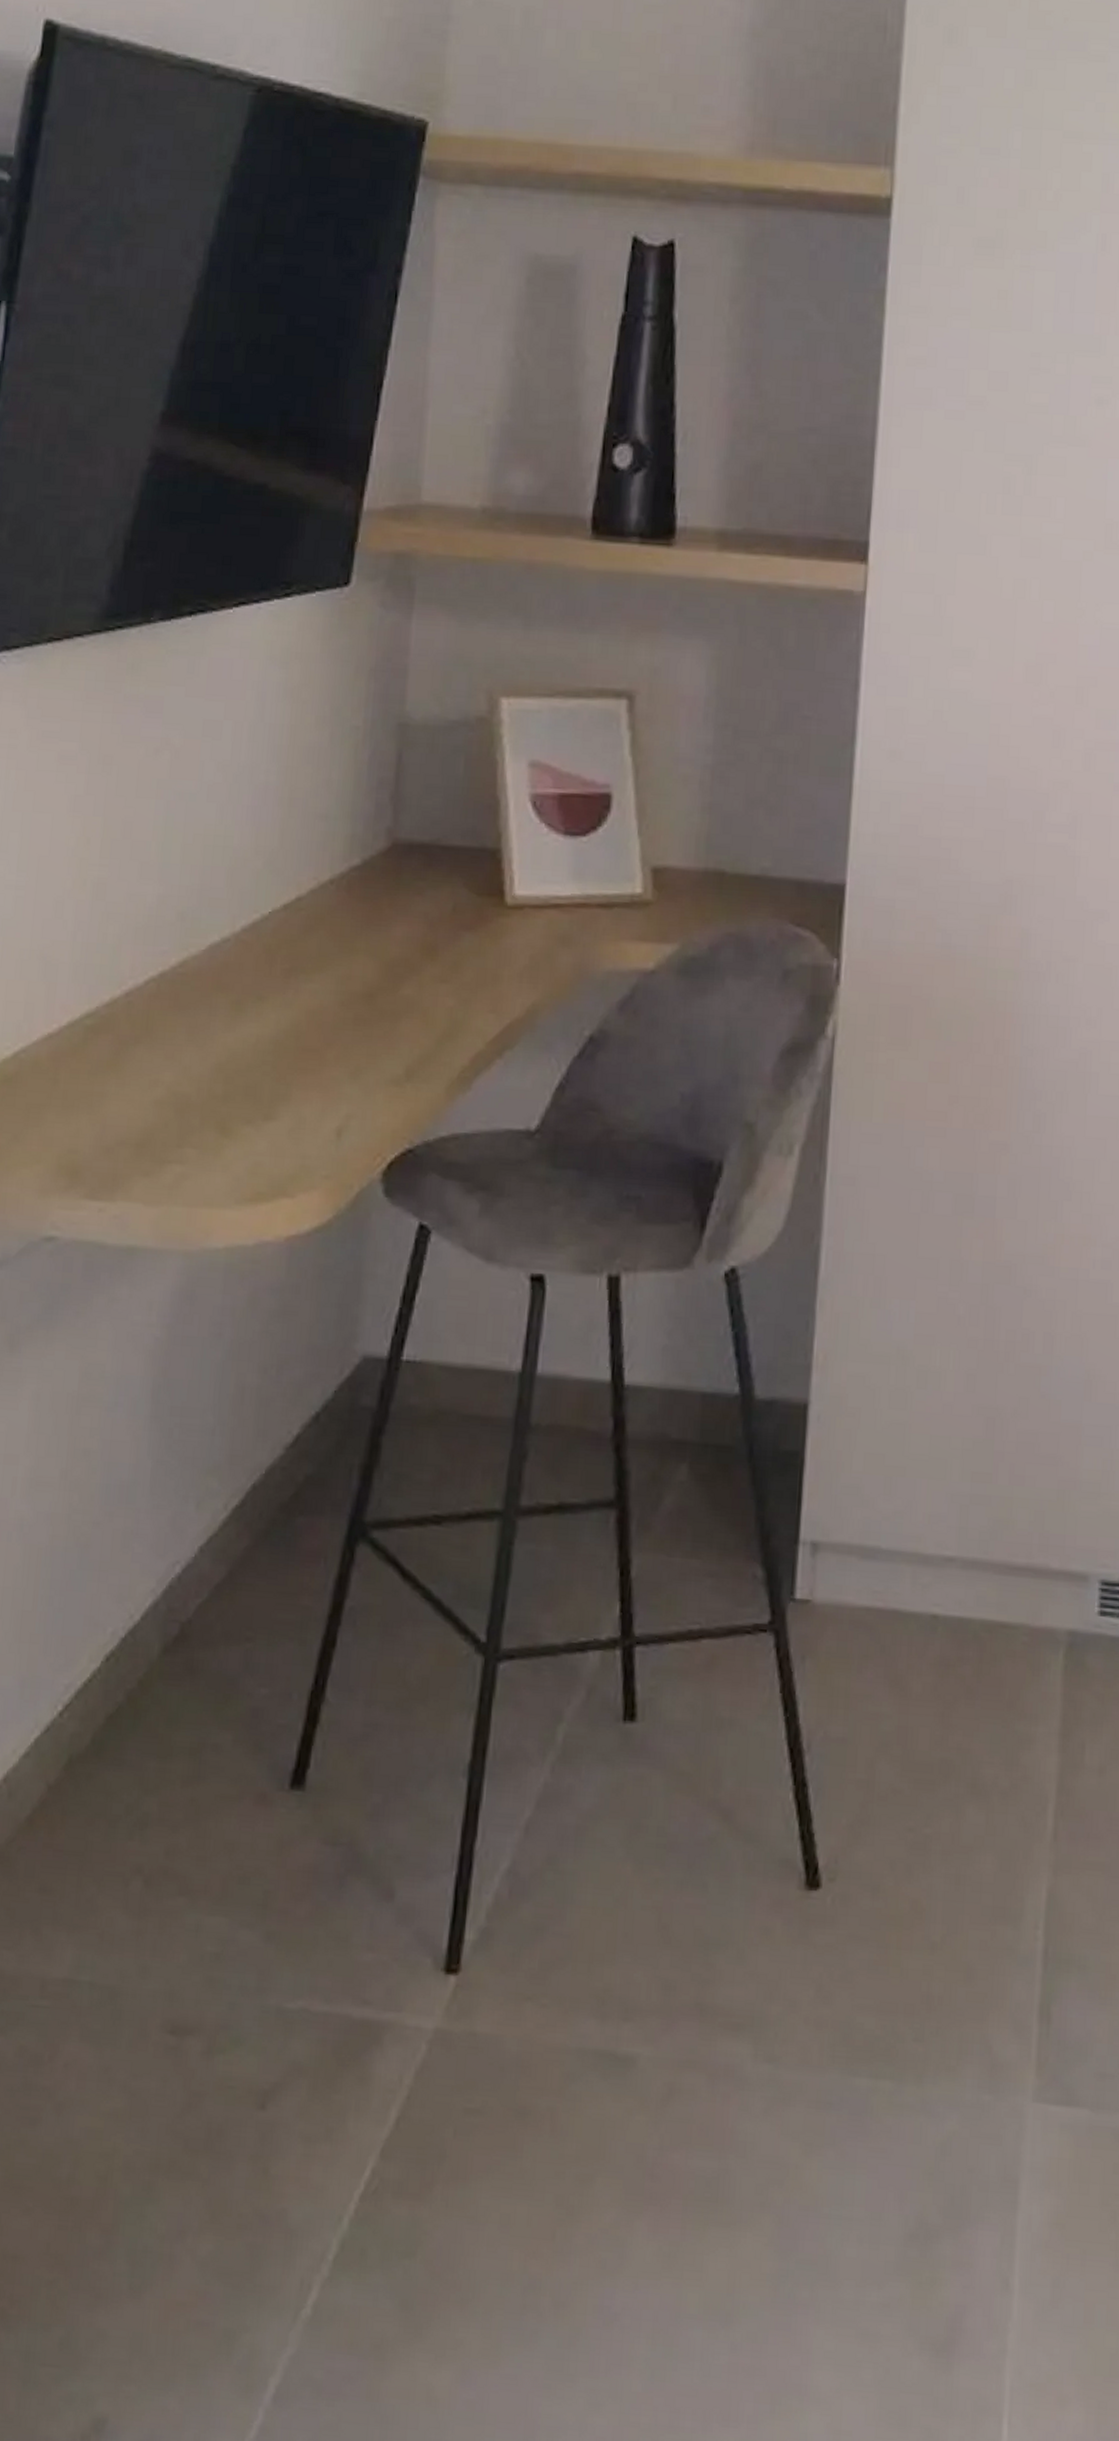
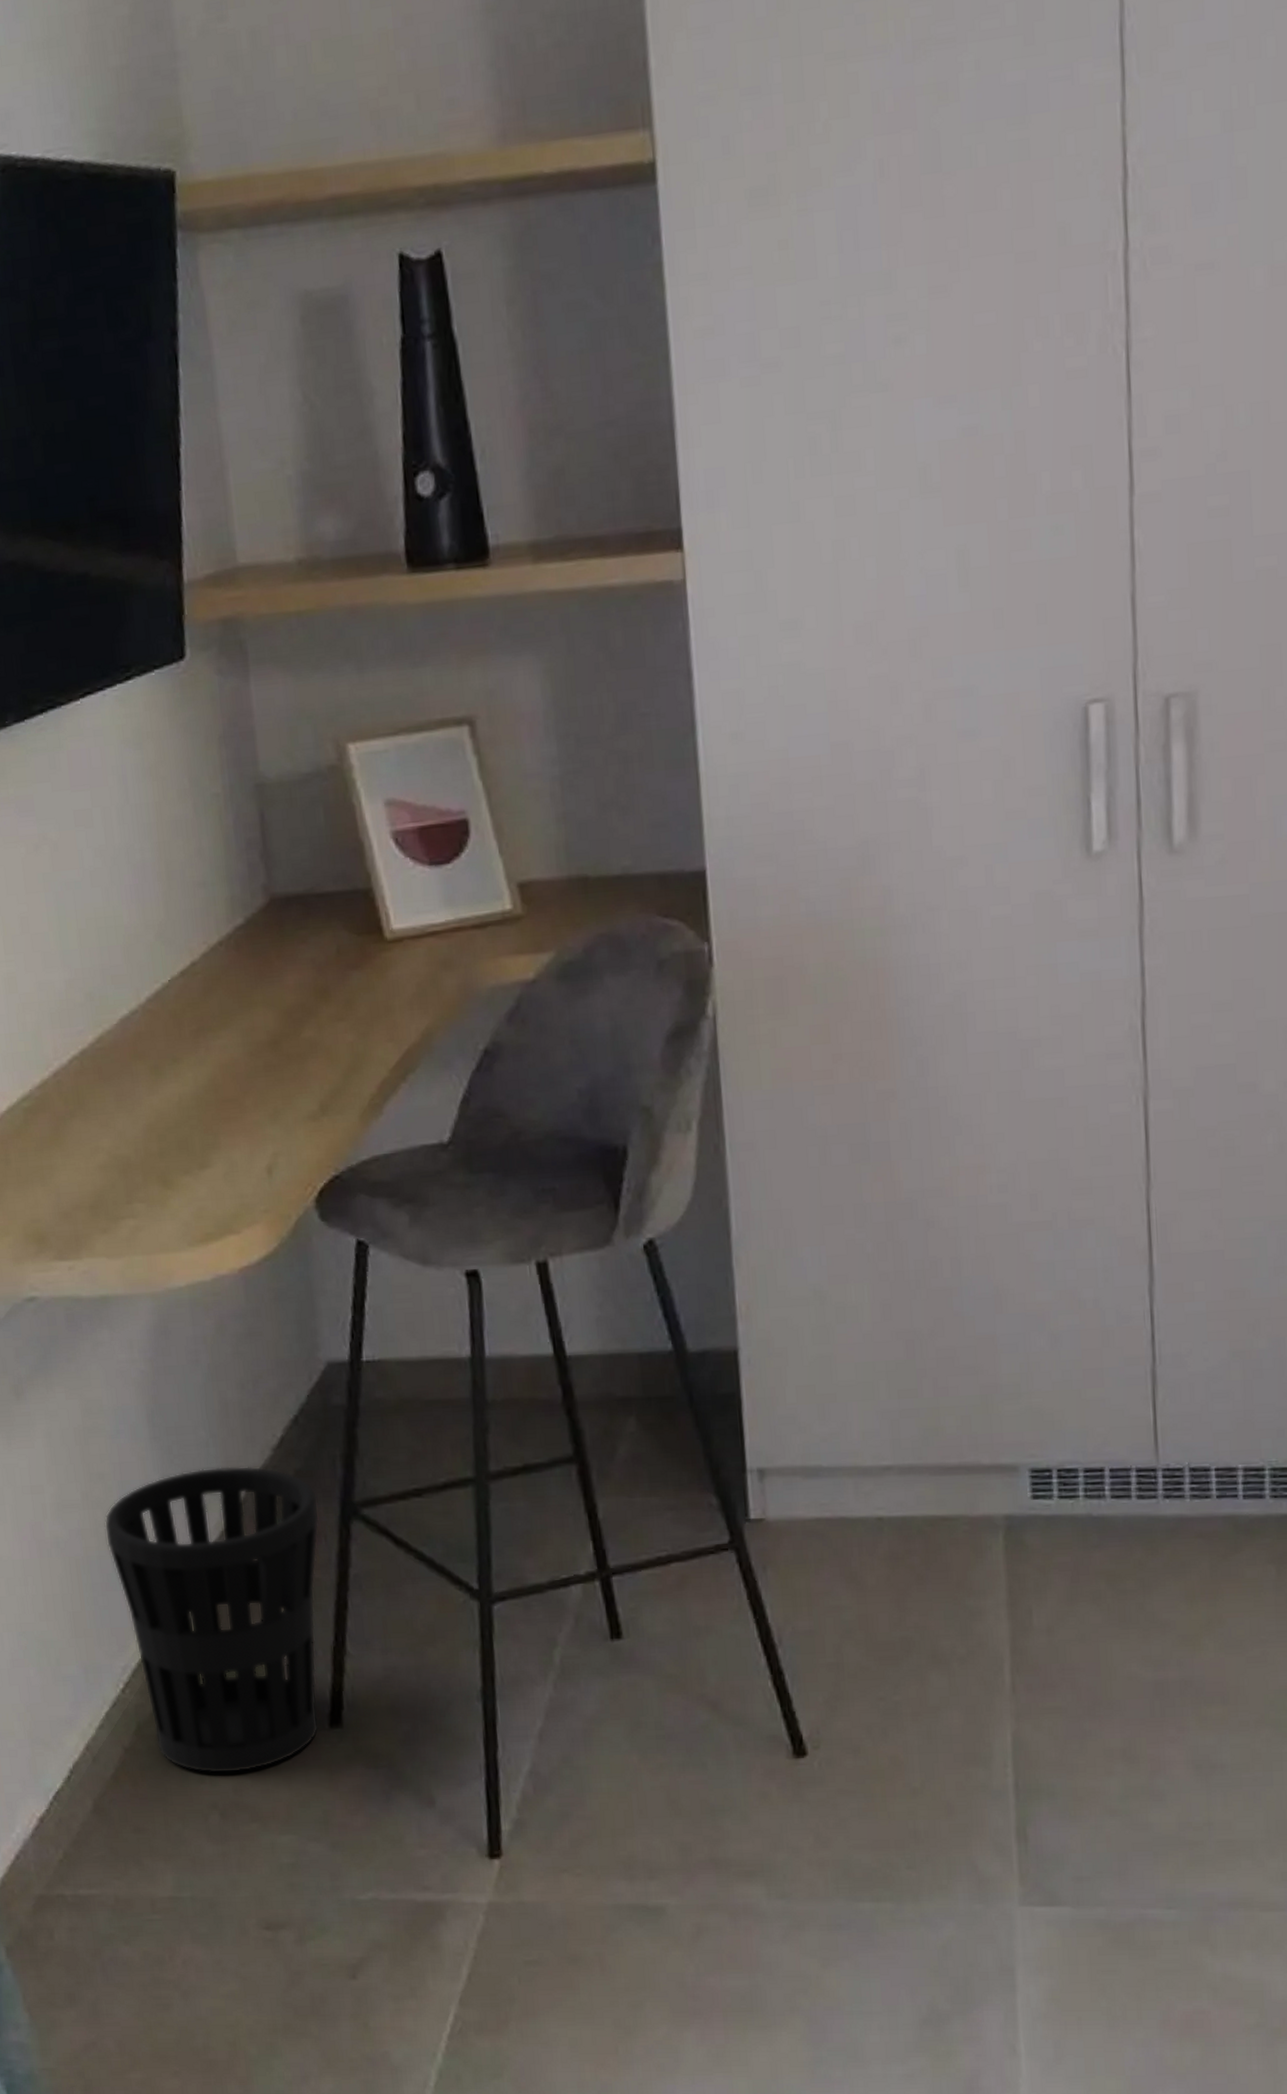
wastebasket: none [77,1459,324,1832] -> present [104,1466,319,1774]

